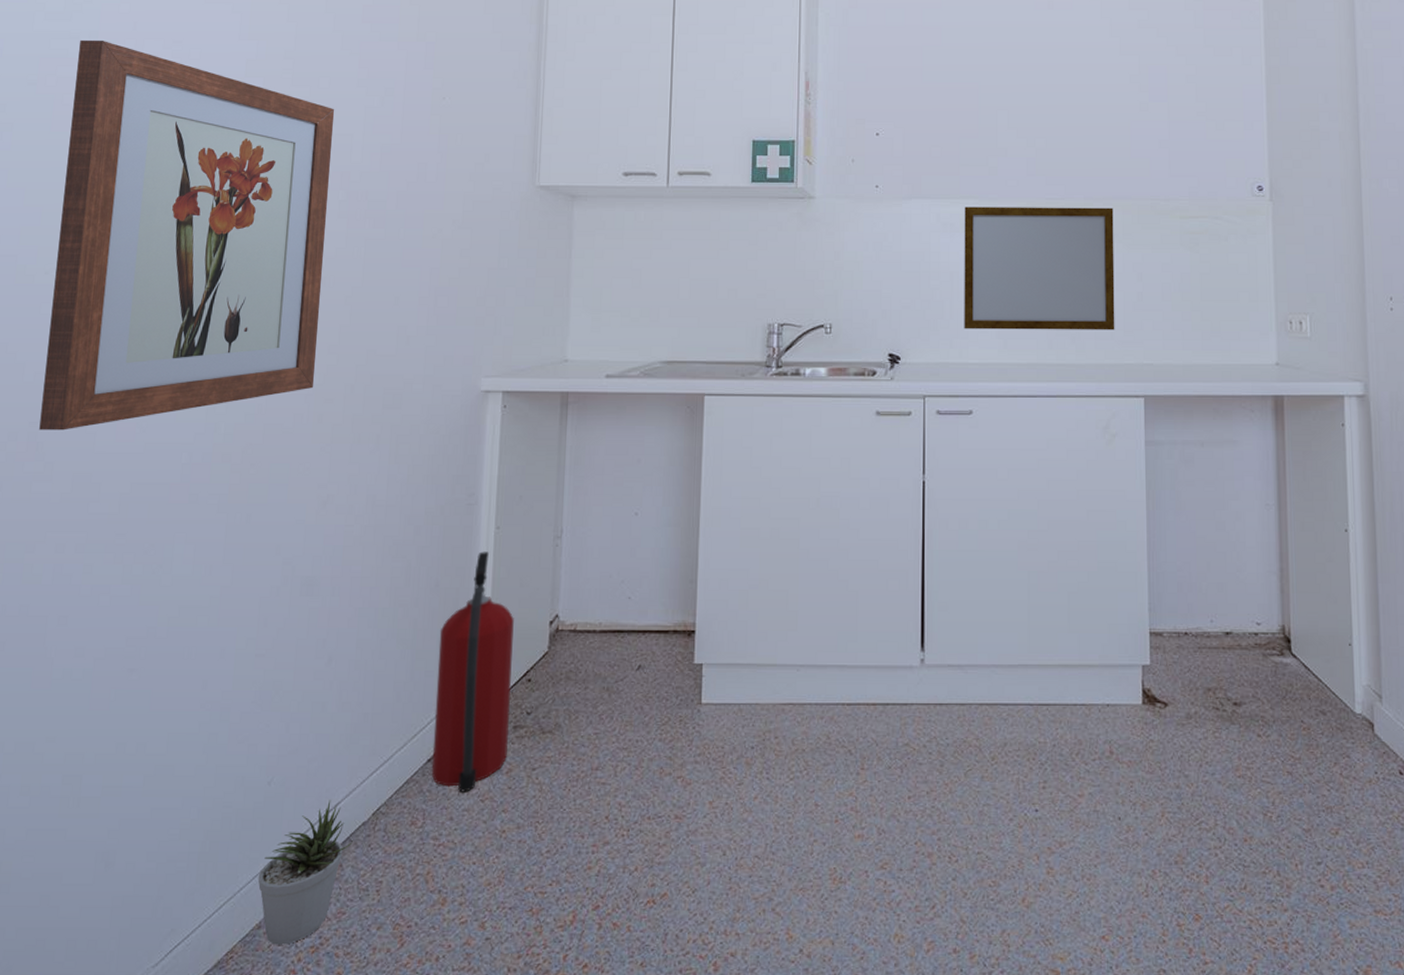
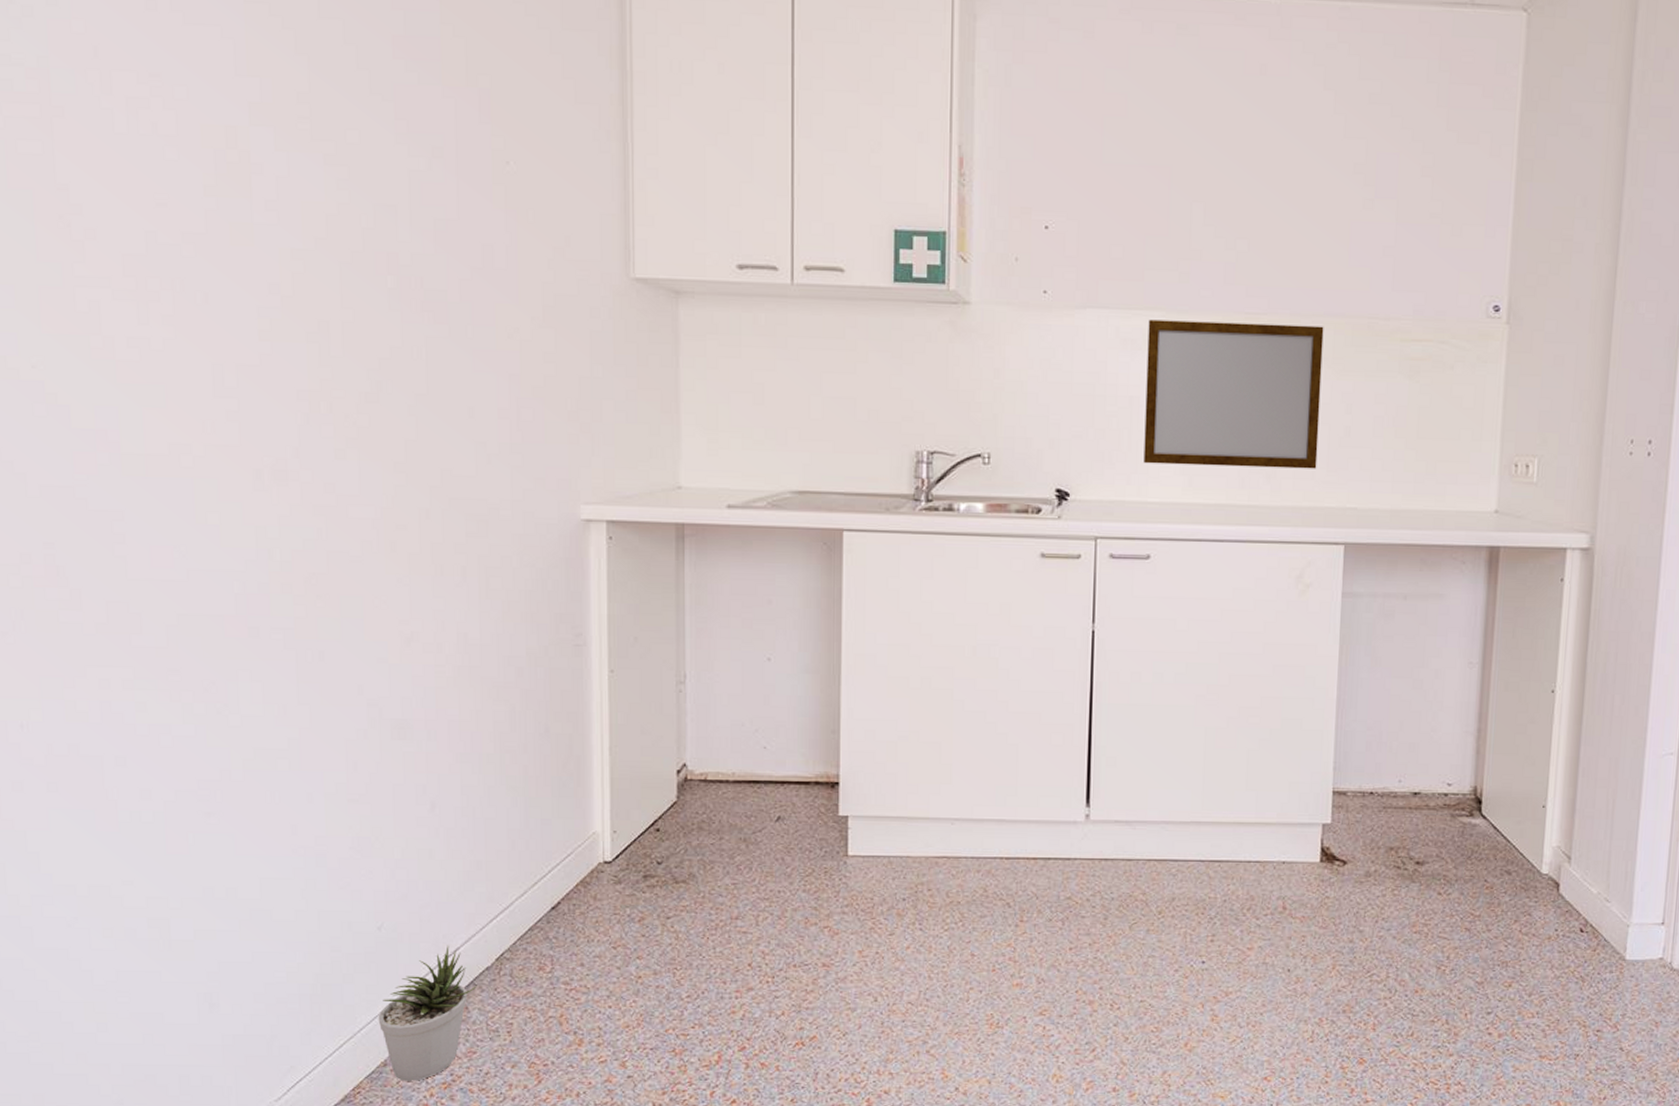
wall art: present [39,39,335,431] -> none [26,67,382,553]
fire extinguisher: present [431,551,514,792] -> none [554,696,638,940]

